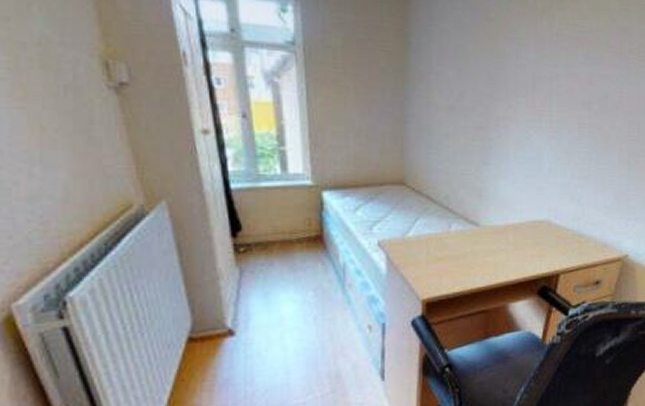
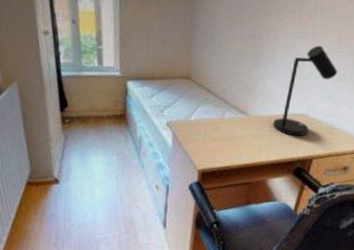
desk lamp: none [509,136,581,248] -> present [272,45,338,136]

